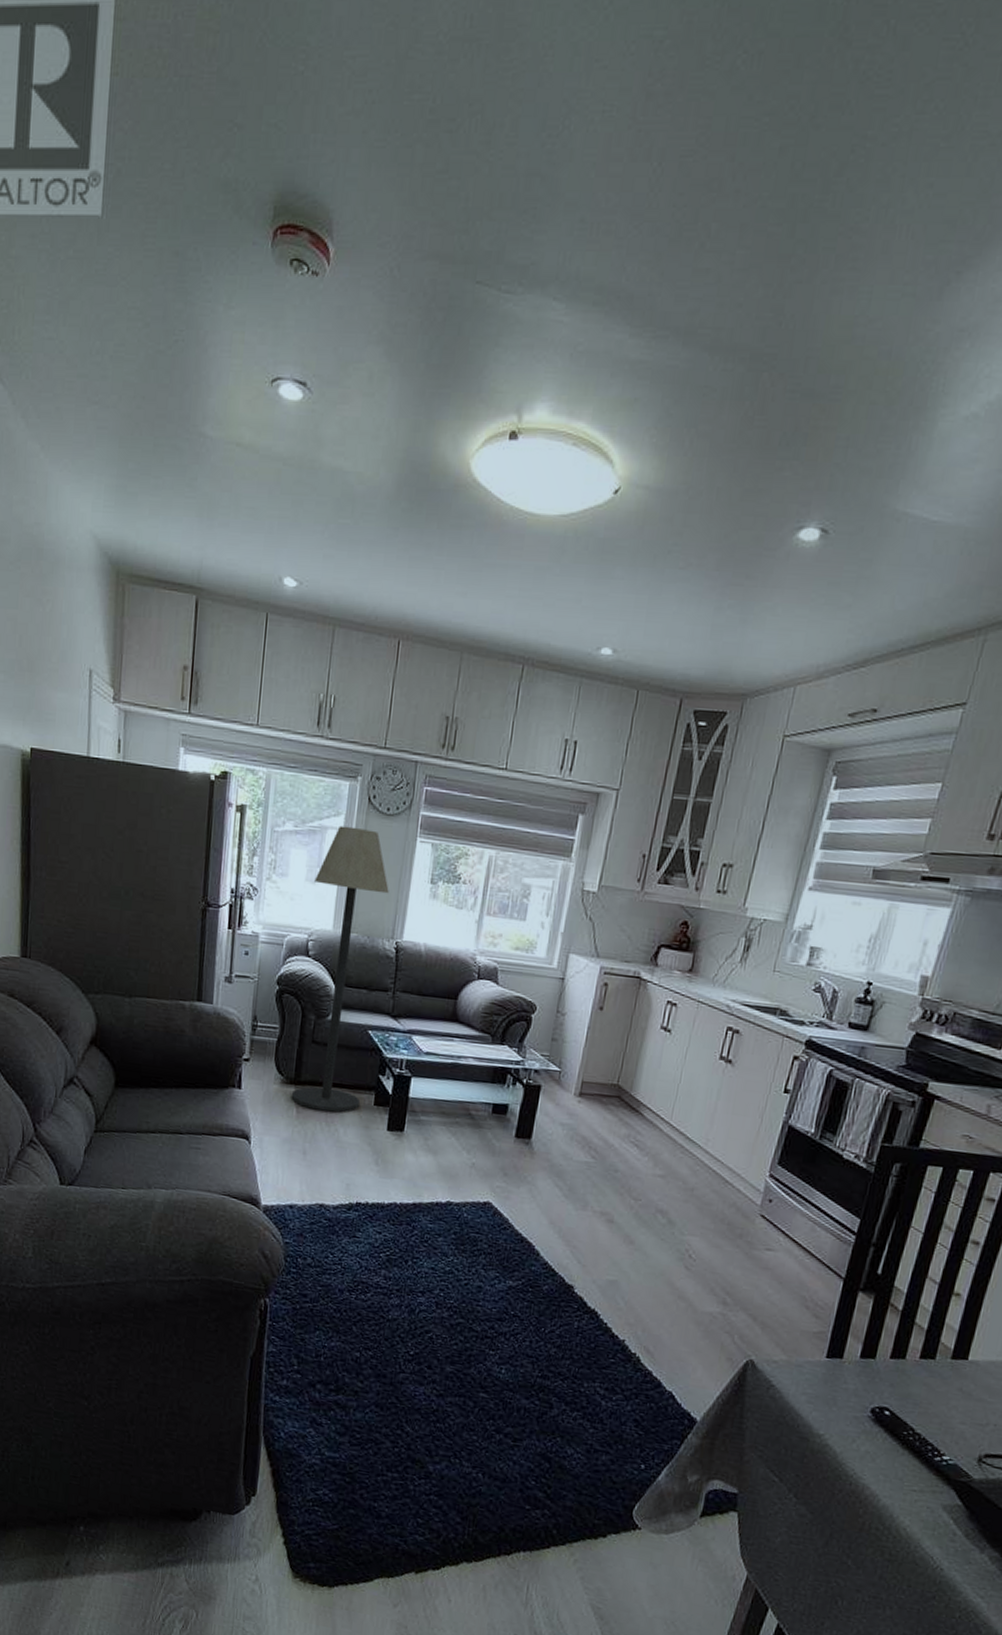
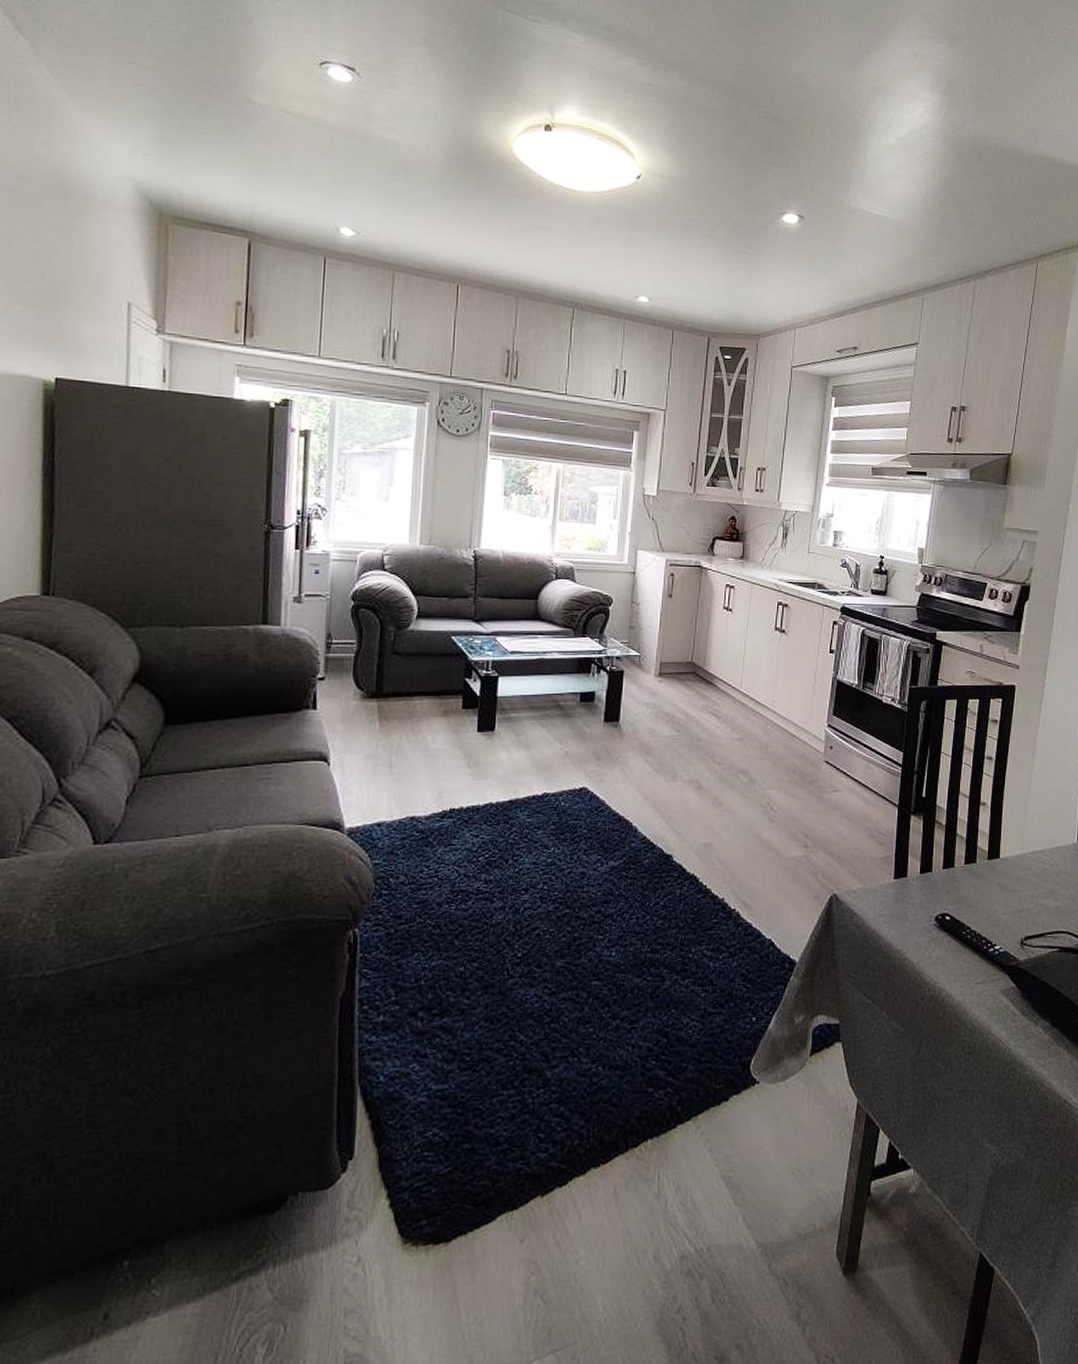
floor lamp: present [291,825,389,1112] -> none [373,446,464,721]

